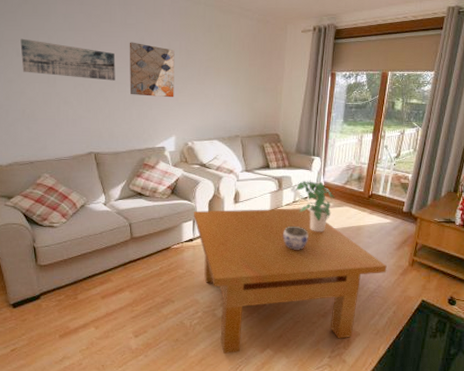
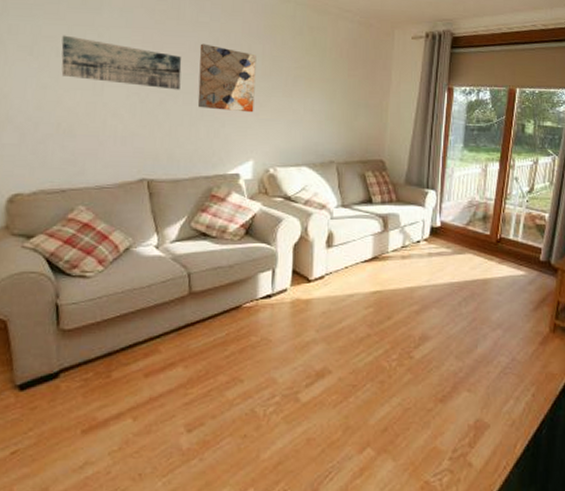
table: present [194,208,387,354] -> none [273,255,522,455]
jar: present [283,226,308,250] -> none [389,278,422,310]
potted plant: present [296,181,335,232] -> none [405,220,454,287]

